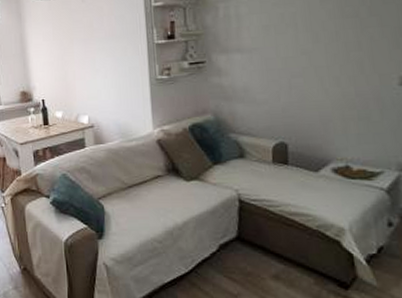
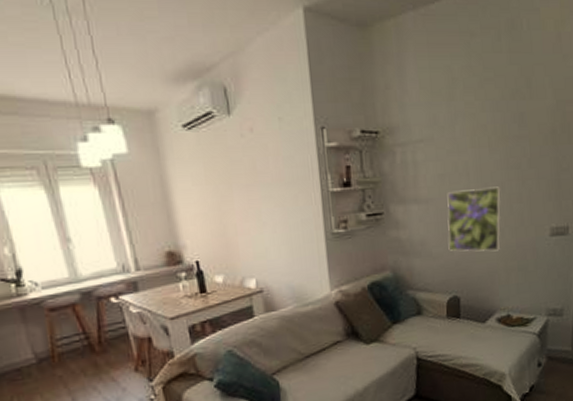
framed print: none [272,35,335,100] -> present [447,186,501,252]

